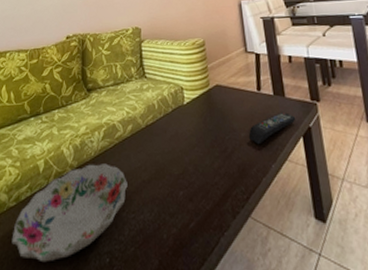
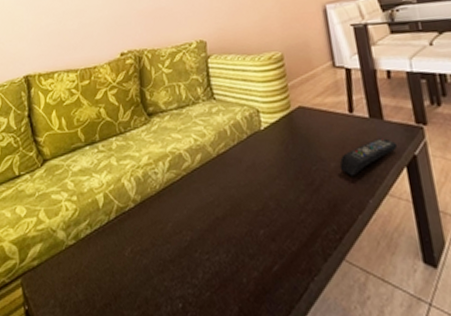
decorative bowl: present [12,163,128,263] -> none [73,198,199,306]

